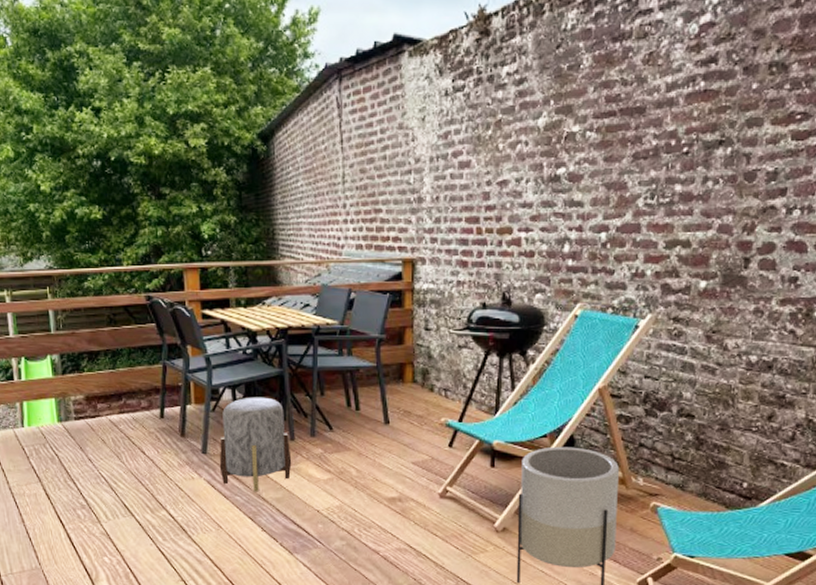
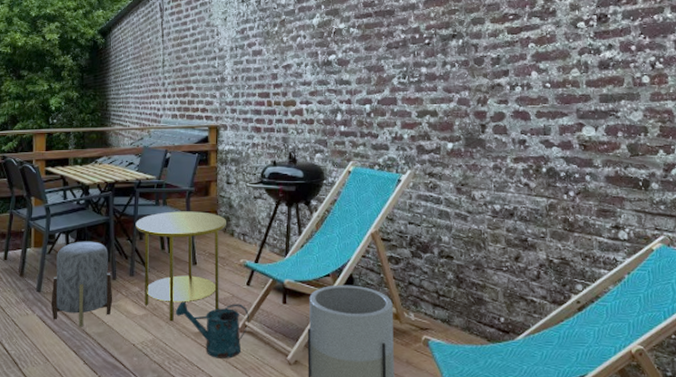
side table: none [315,362,425,487] -> present [135,211,226,322]
watering can: none [366,464,451,526] -> present [176,301,249,359]

